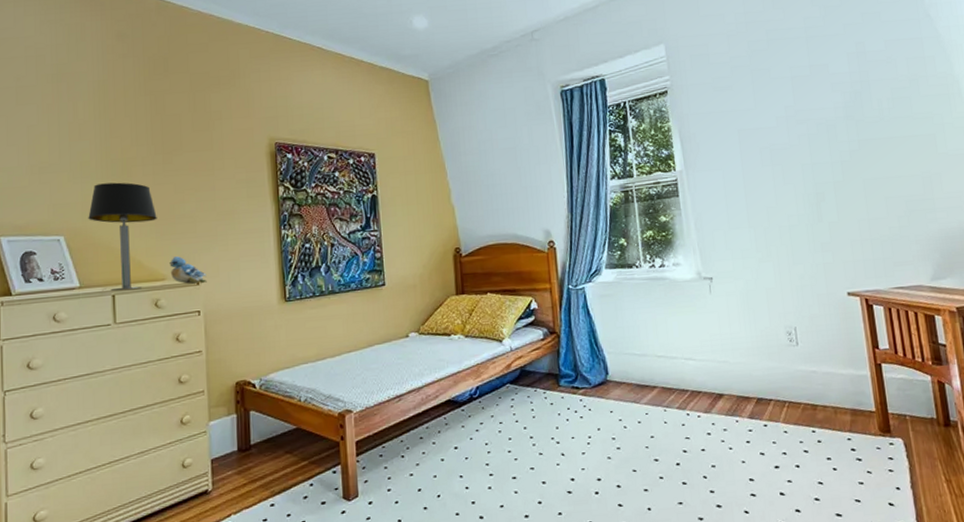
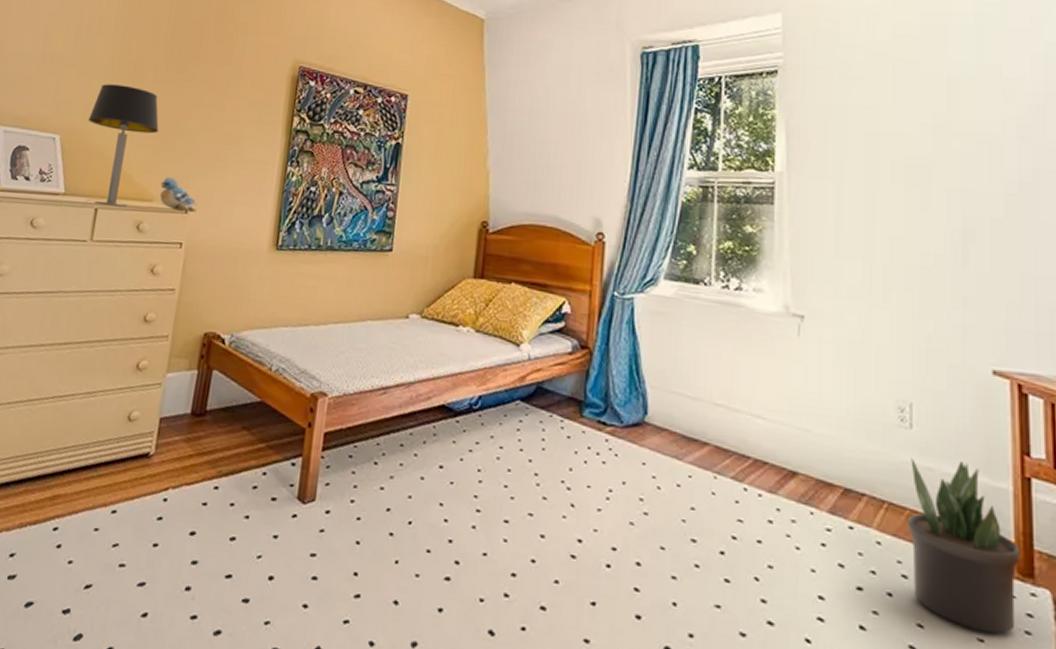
planter: none [800,361,882,478] -> present [908,458,1020,634]

